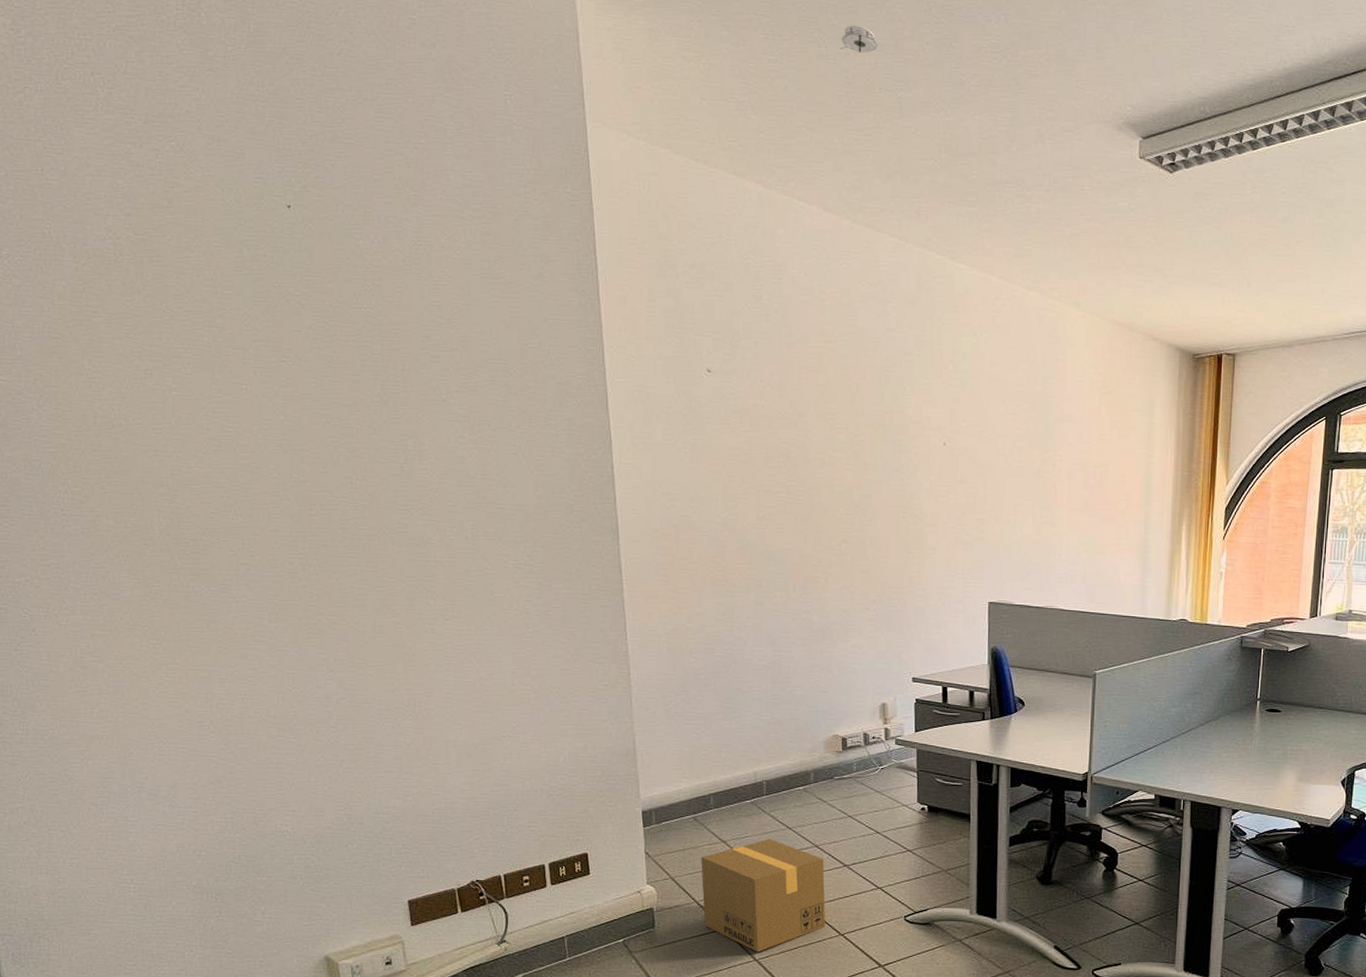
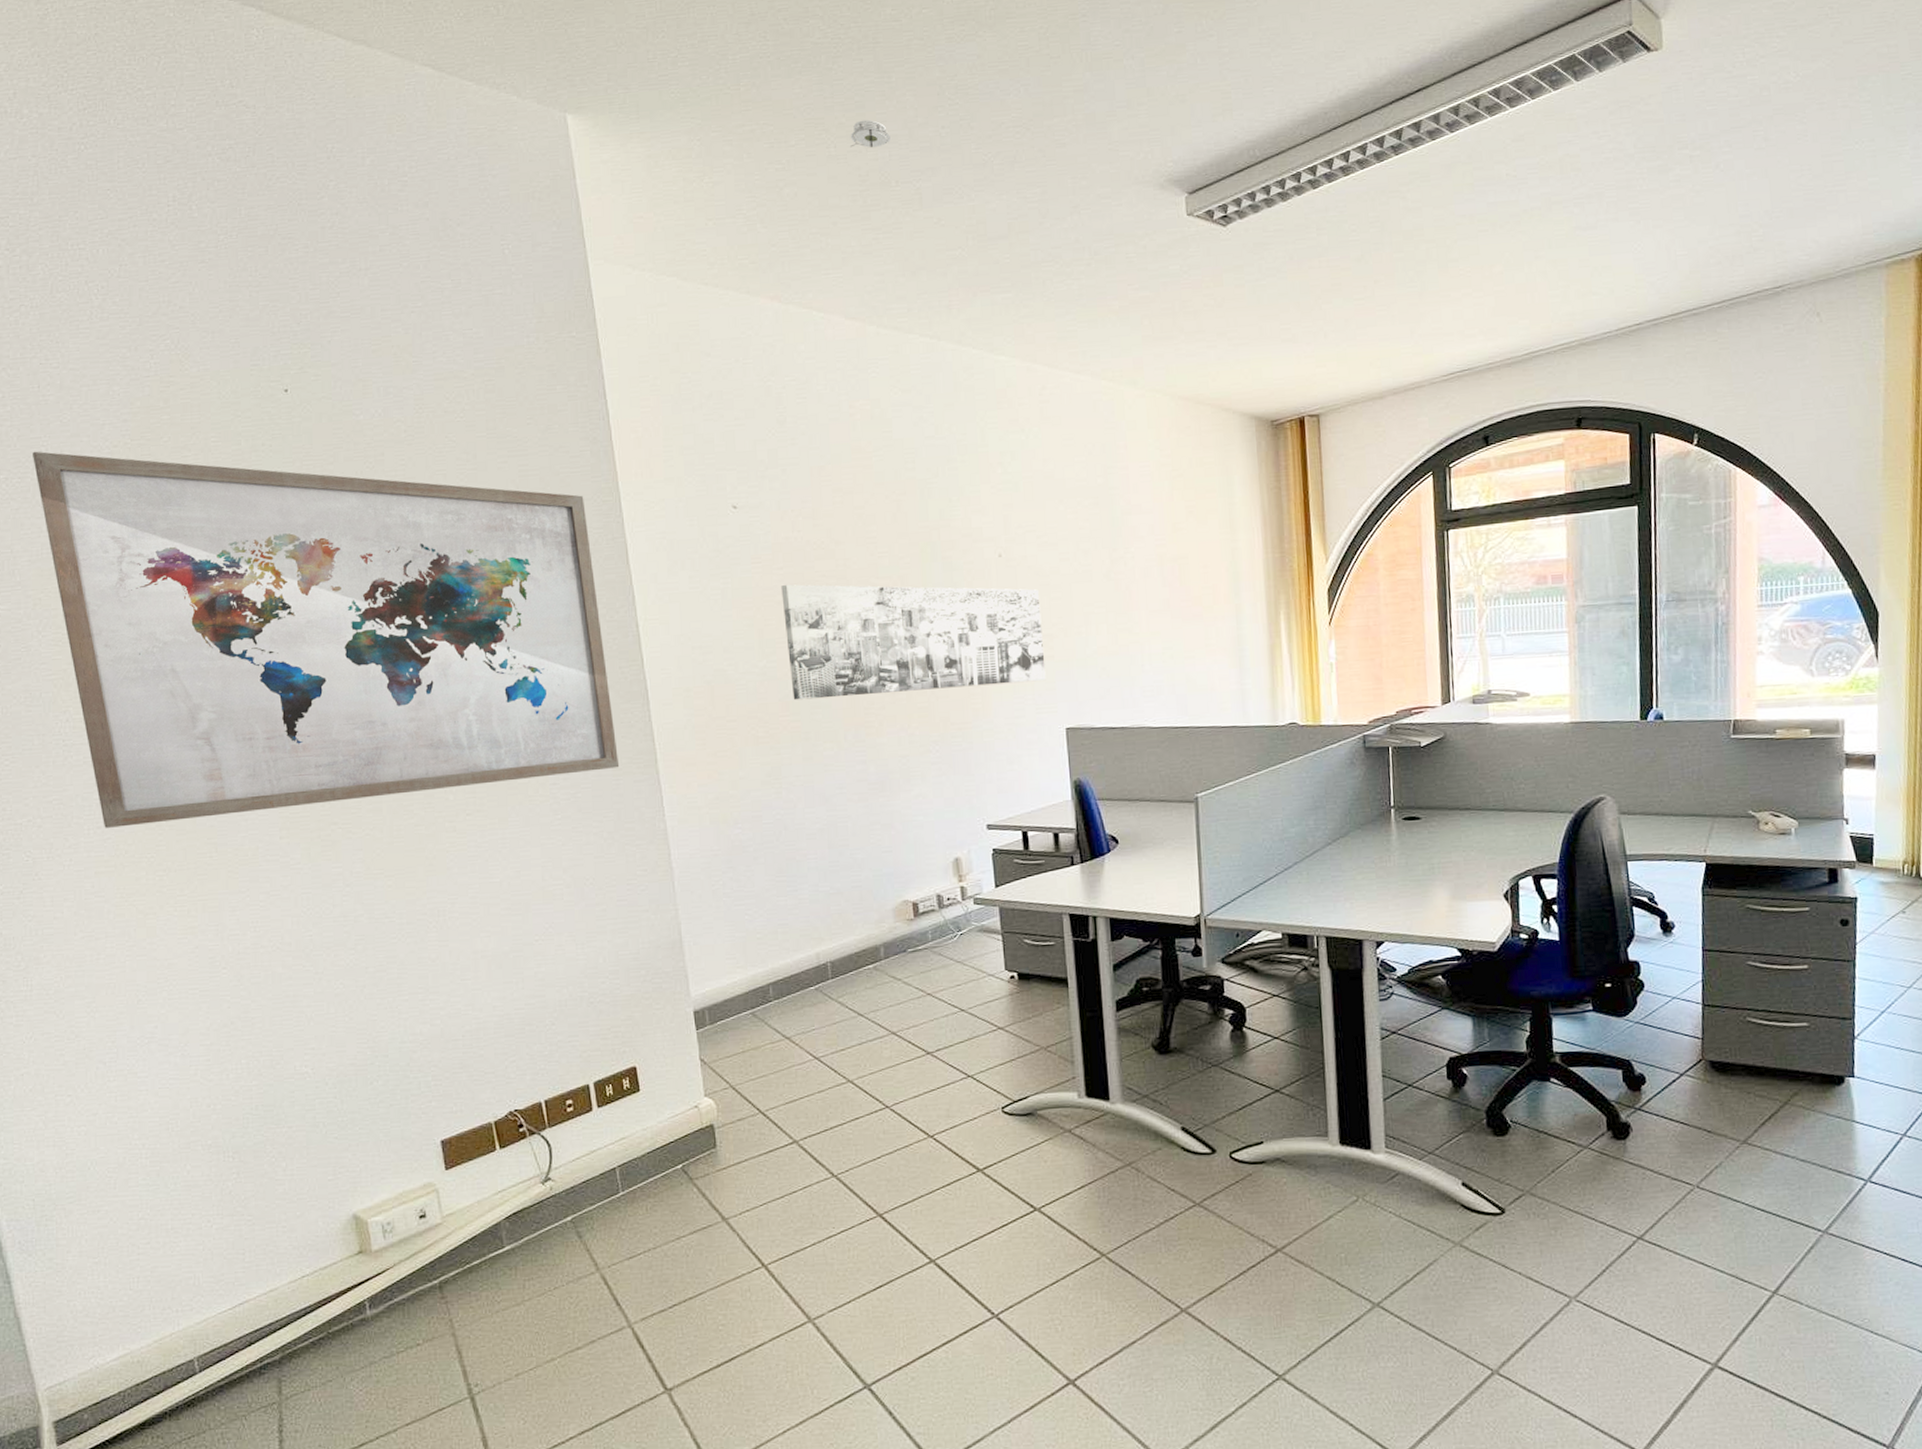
wall art: none [35,232,589,596] -> present [33,451,620,828]
cardboard box: present [701,839,826,953] -> none [763,1029,912,1167]
wall art: none [746,446,976,559] -> present [781,584,1046,700]

